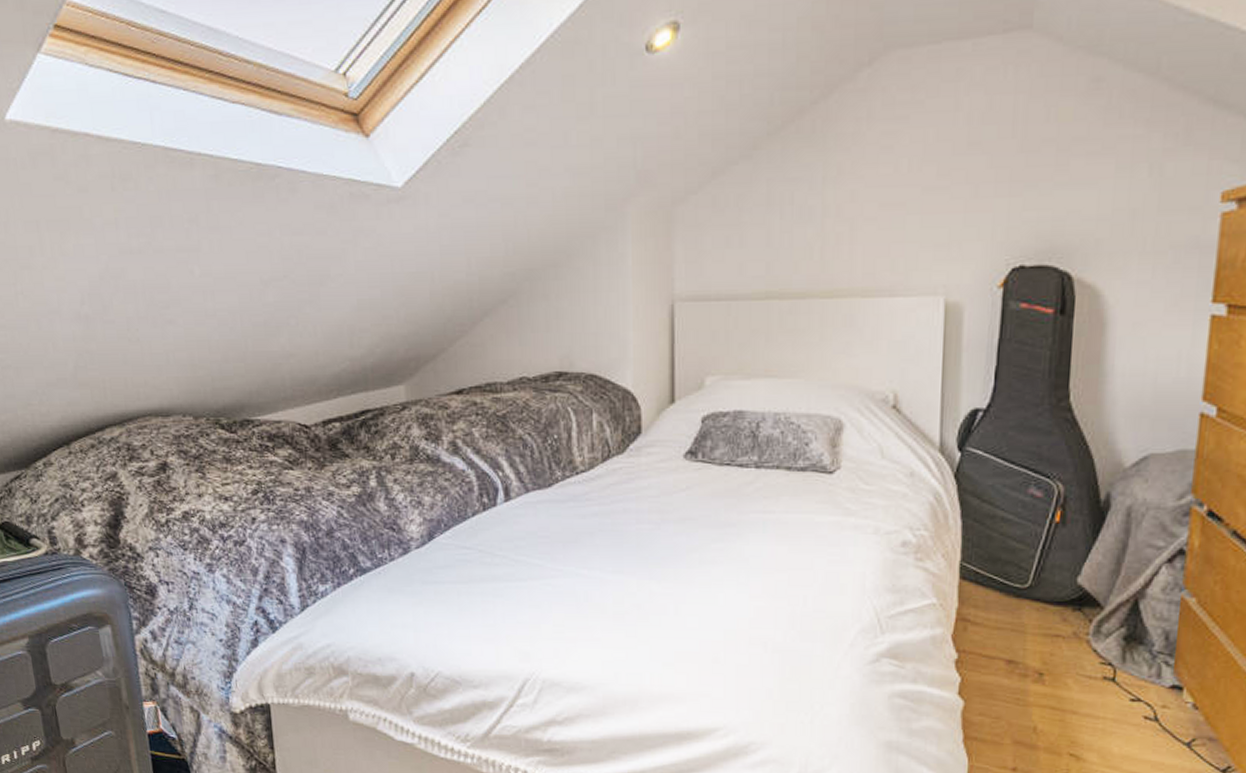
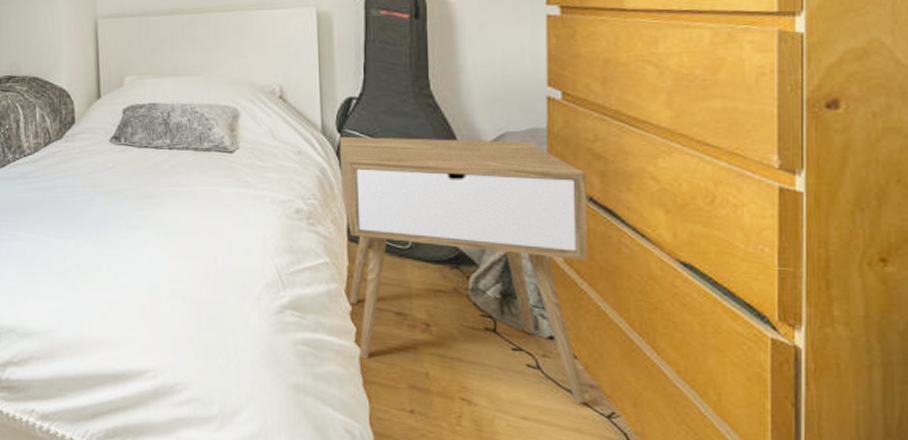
nightstand: none [956,455,1232,757] -> present [339,136,589,403]

